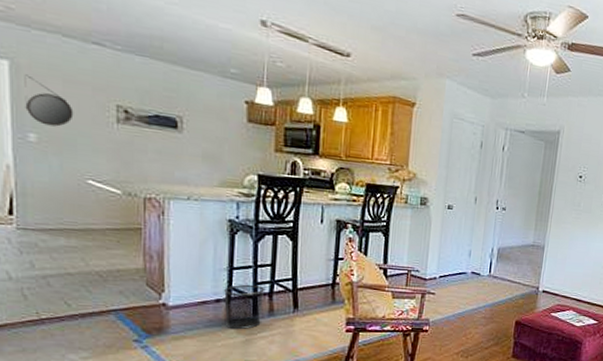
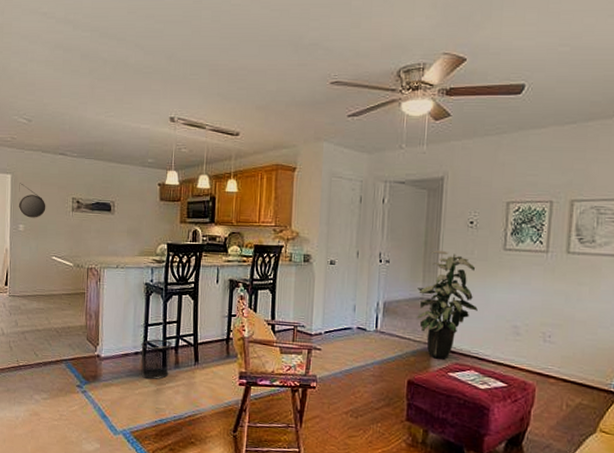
indoor plant: none [527,200,581,300] -> present [417,250,478,358]

